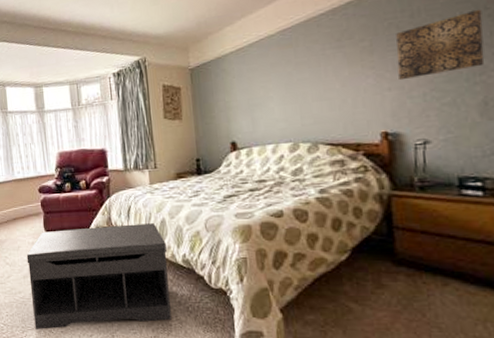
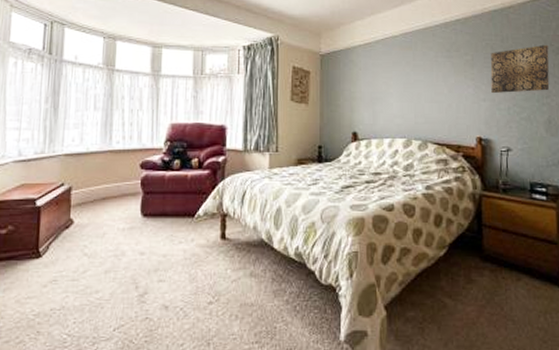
bench: present [26,223,172,329] -> none [111,211,281,339]

